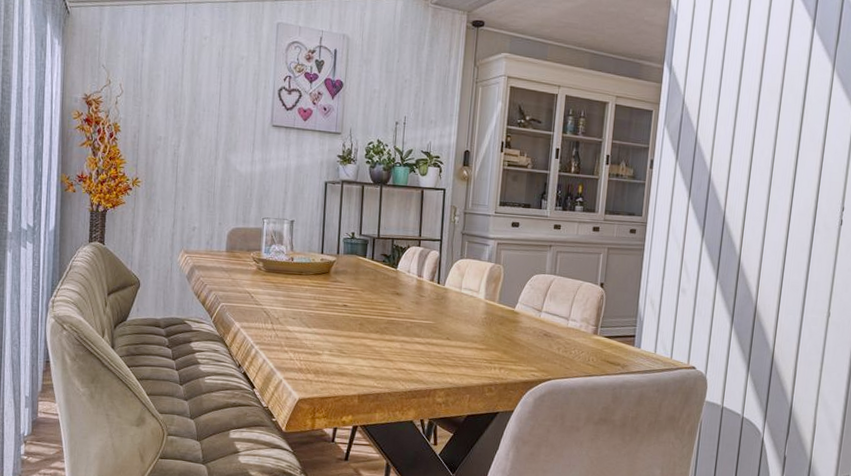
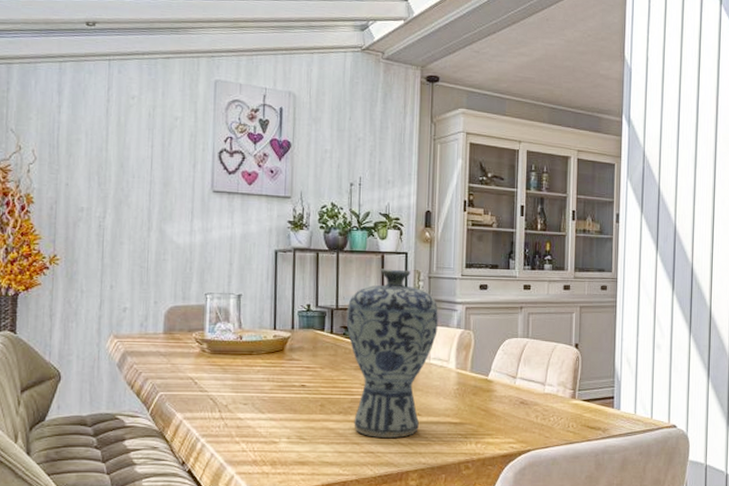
vase: none [386,203,471,359] -> present [346,269,438,438]

